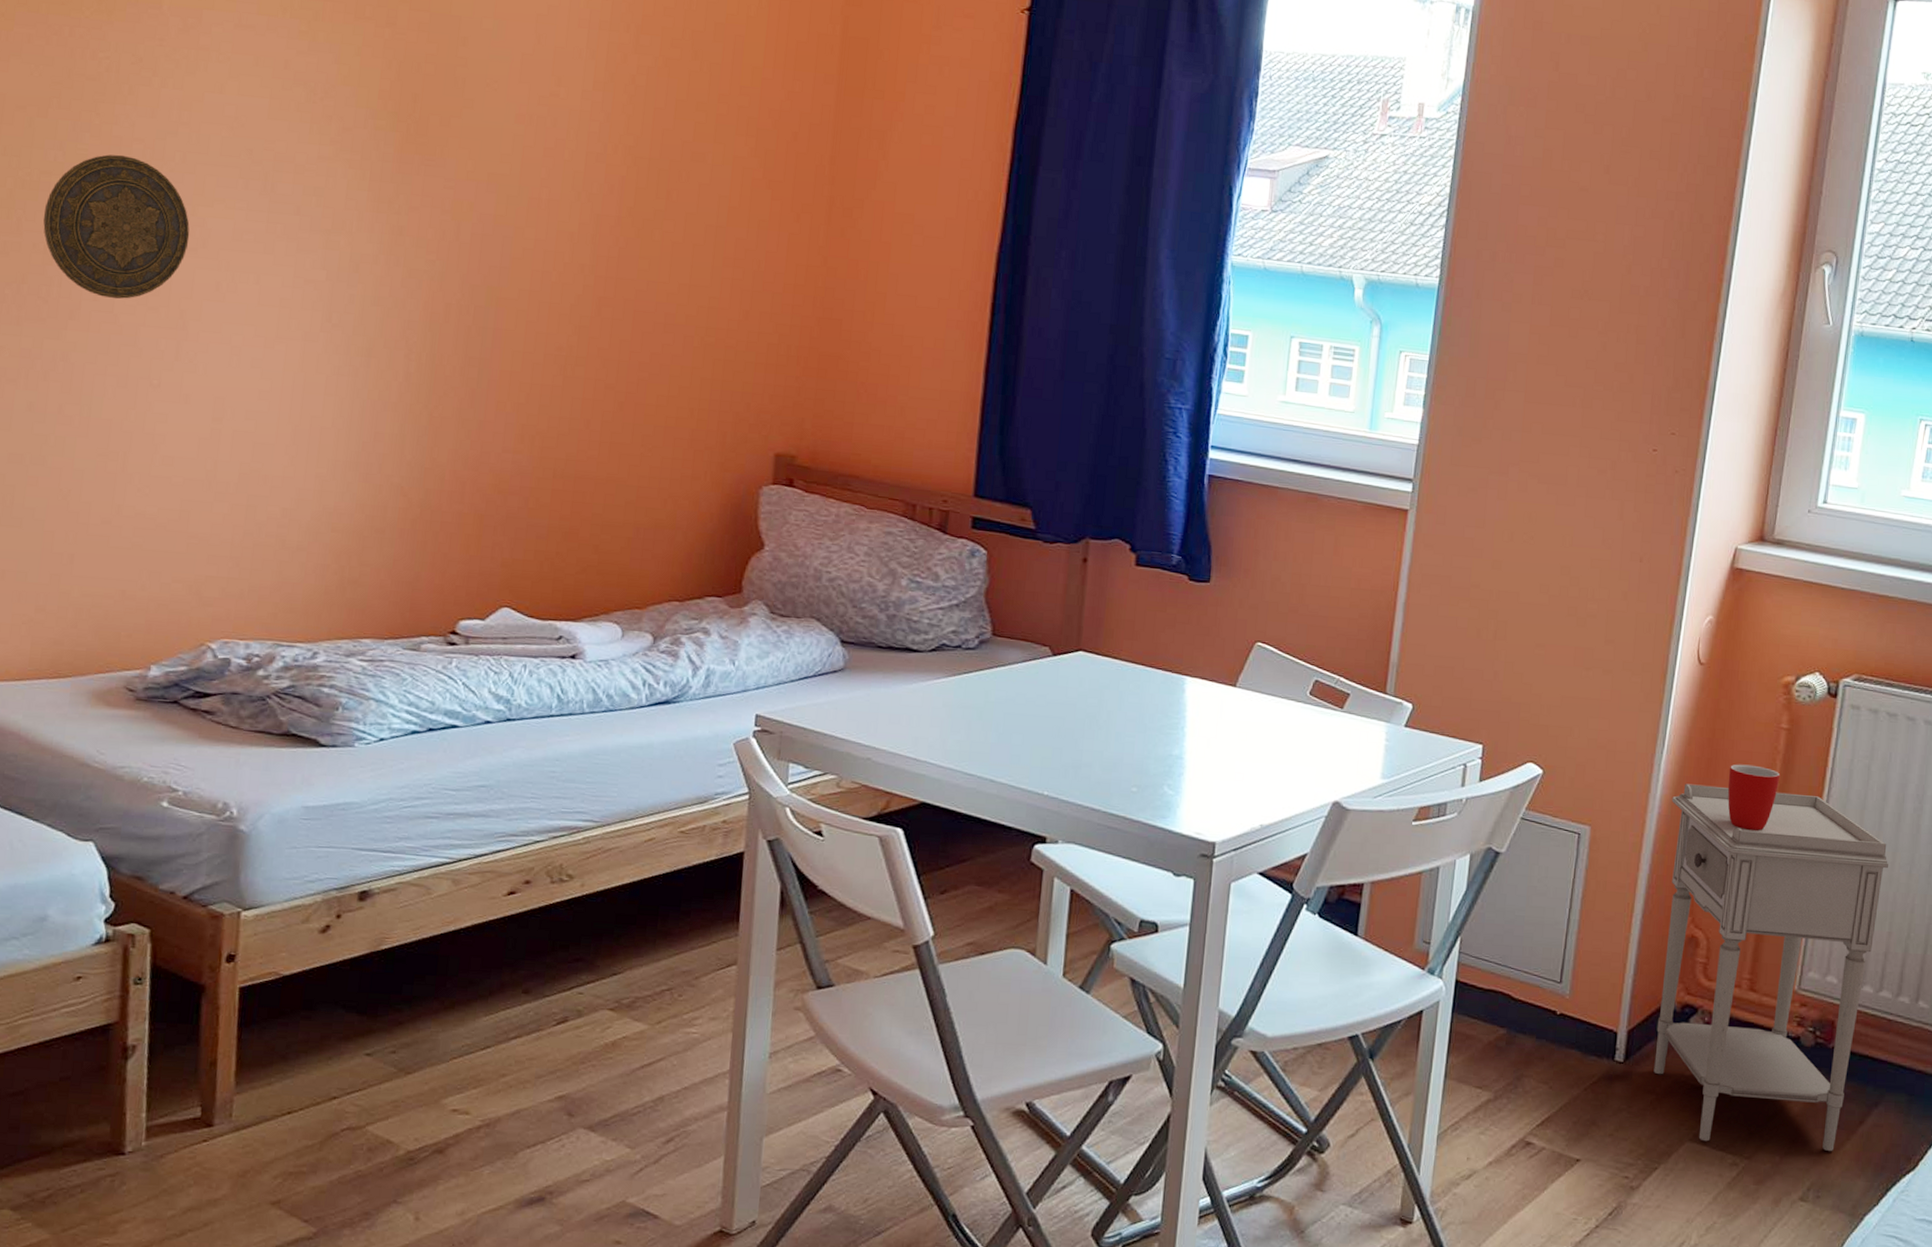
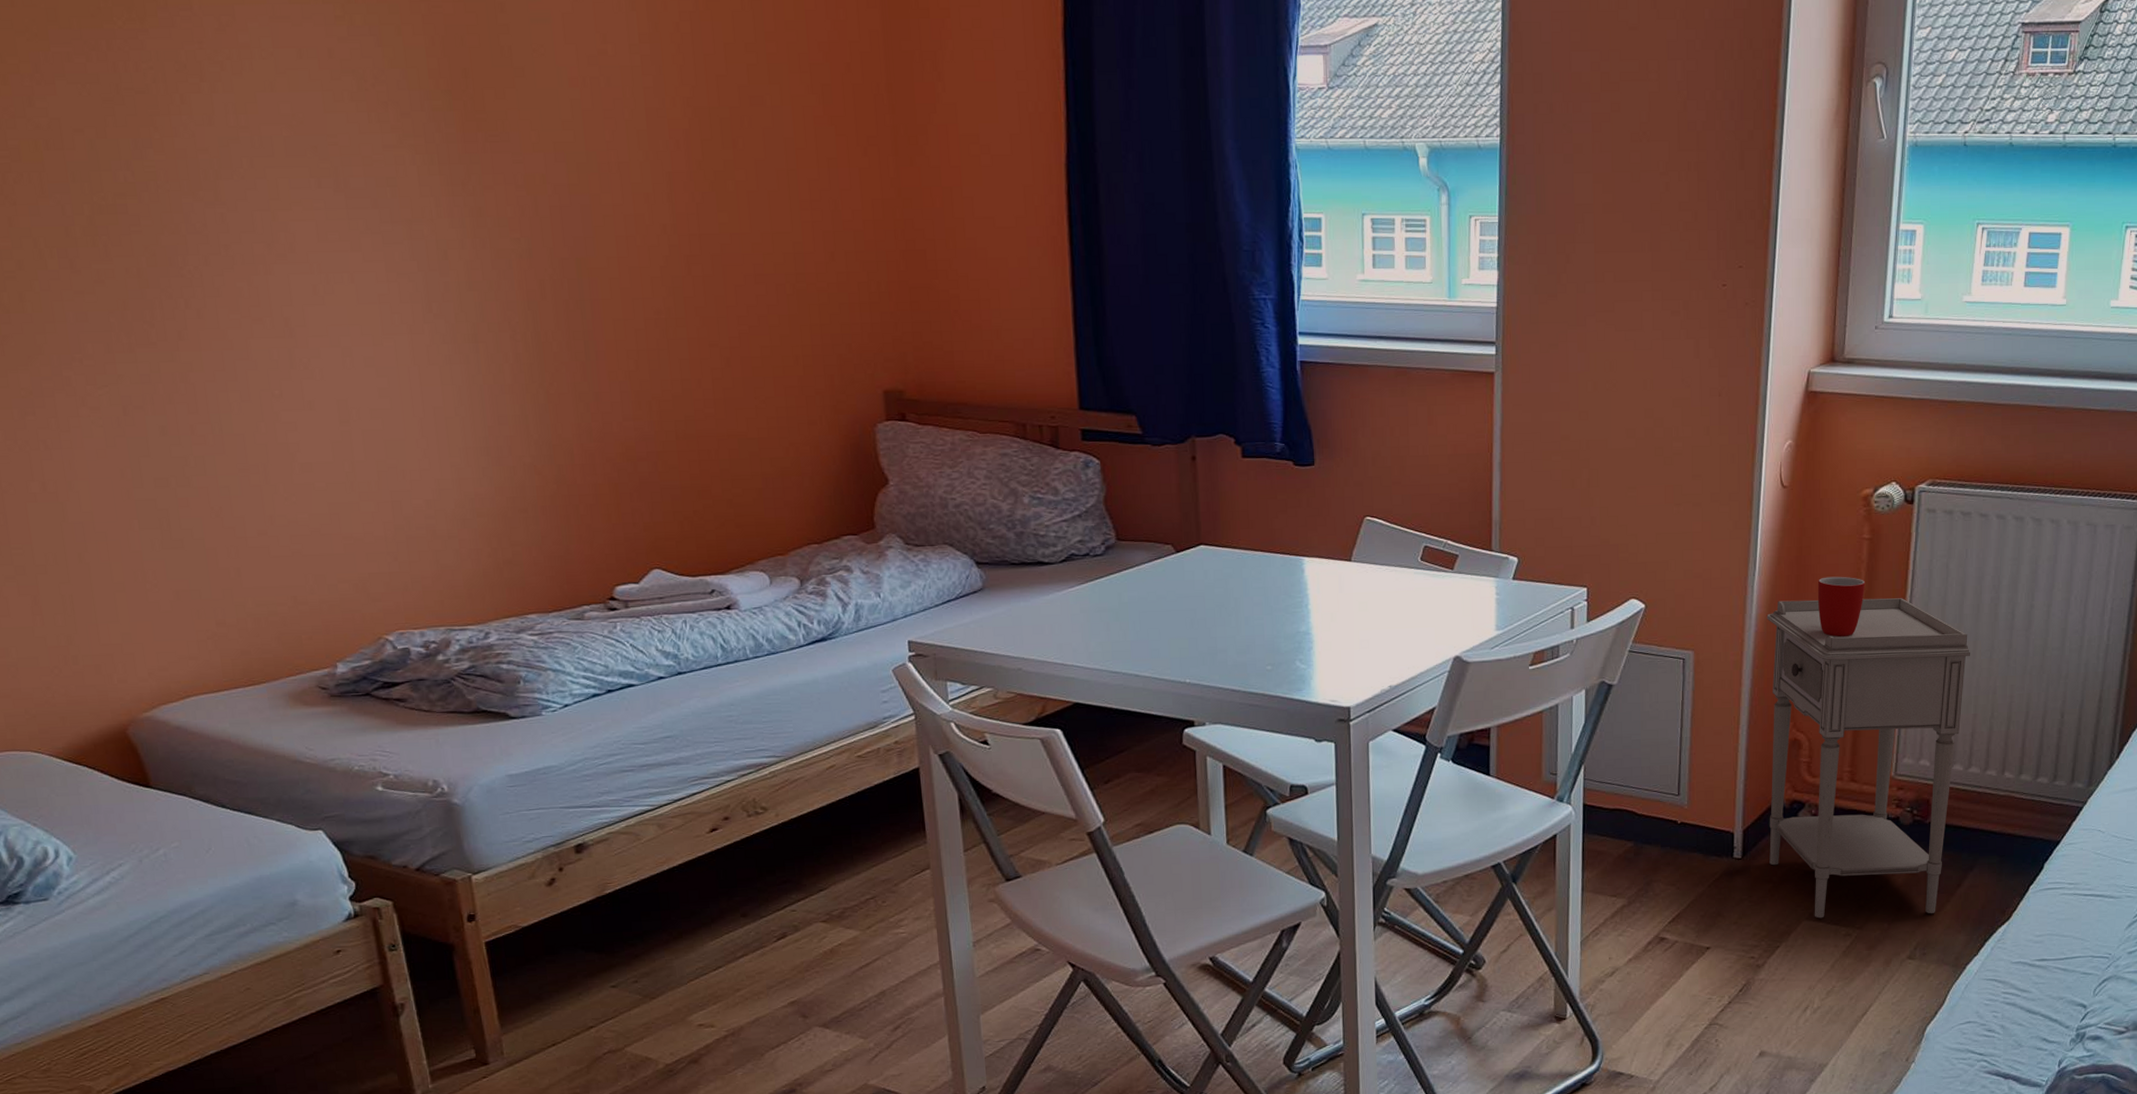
decorative plate: present [43,154,190,299] -> none [127,167,277,315]

